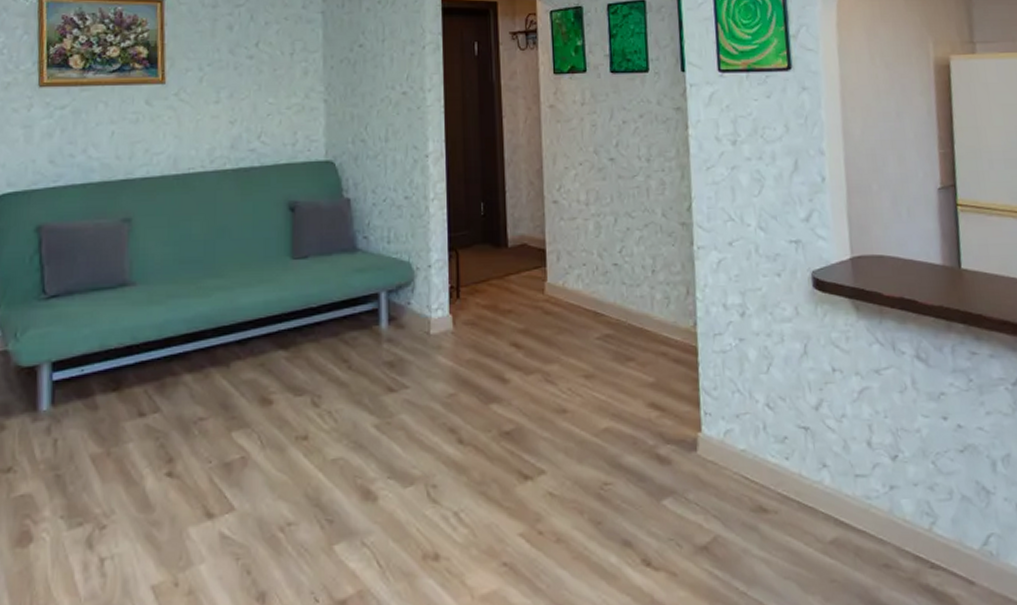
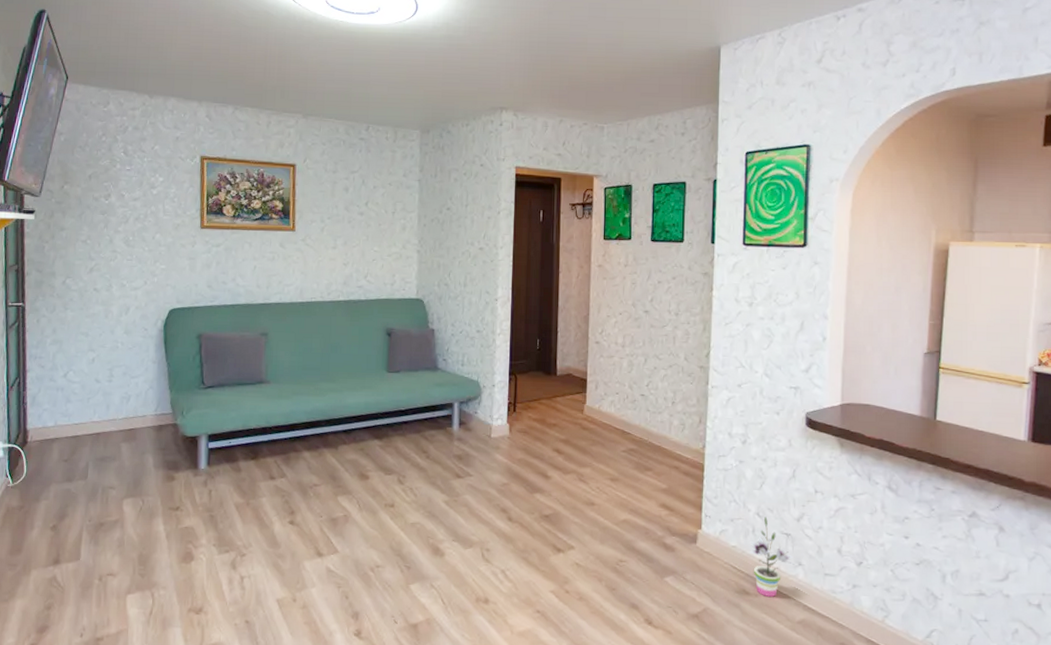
potted plant: none [761,408,818,512] -> present [750,517,795,597]

